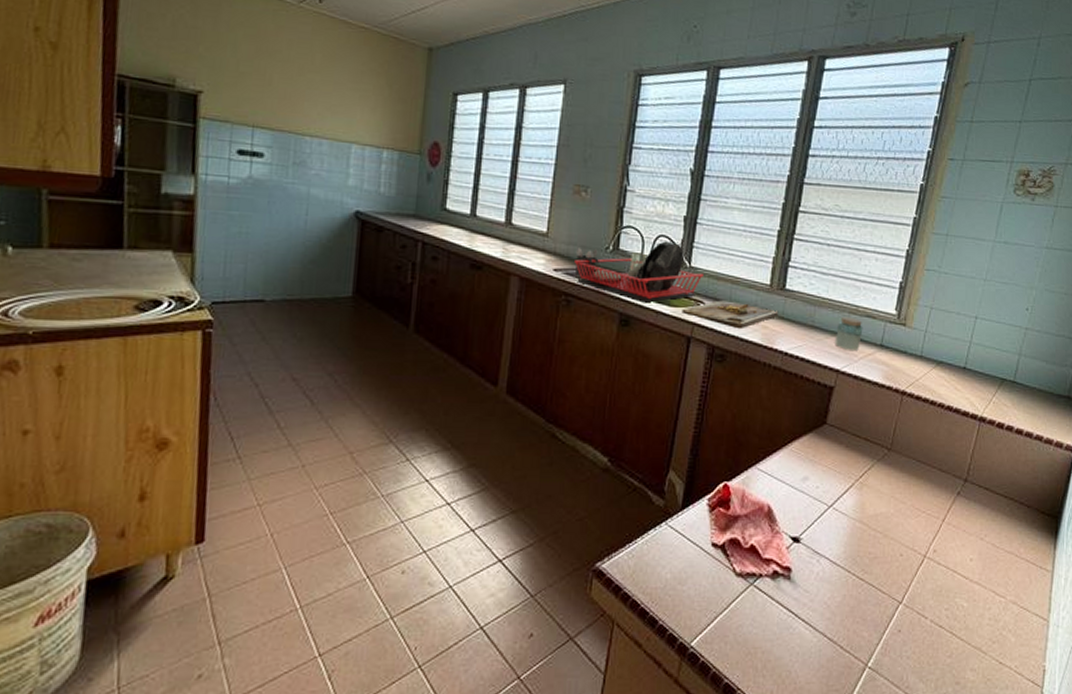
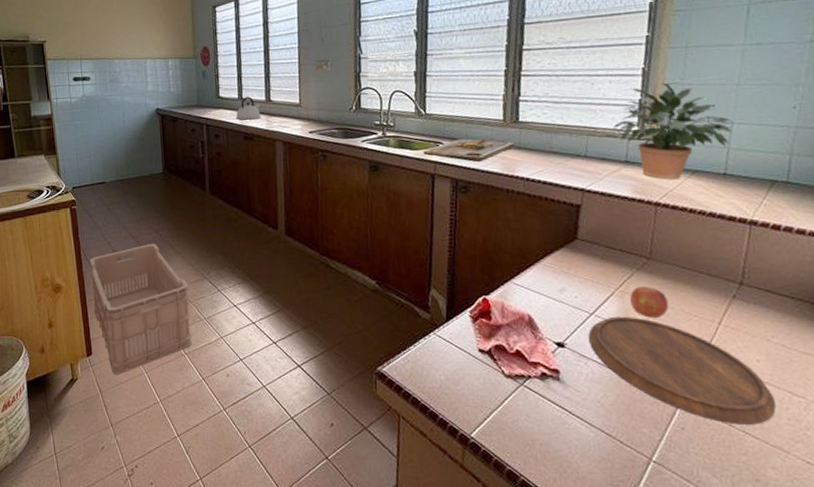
plastic crate: none [217,390,367,571] -> present [90,243,192,375]
kettle: none [463,214,498,245] -> present [236,96,261,120]
dish rack: present [575,241,703,303] -> none [325,95,439,150]
cutting board: none [824,510,981,626] -> present [588,316,777,425]
peanut butter: present [835,316,863,352] -> none [575,139,605,171]
fruit: none [868,478,902,513] -> present [630,286,669,318]
potted plant: none [873,268,975,369] -> present [612,82,732,180]

